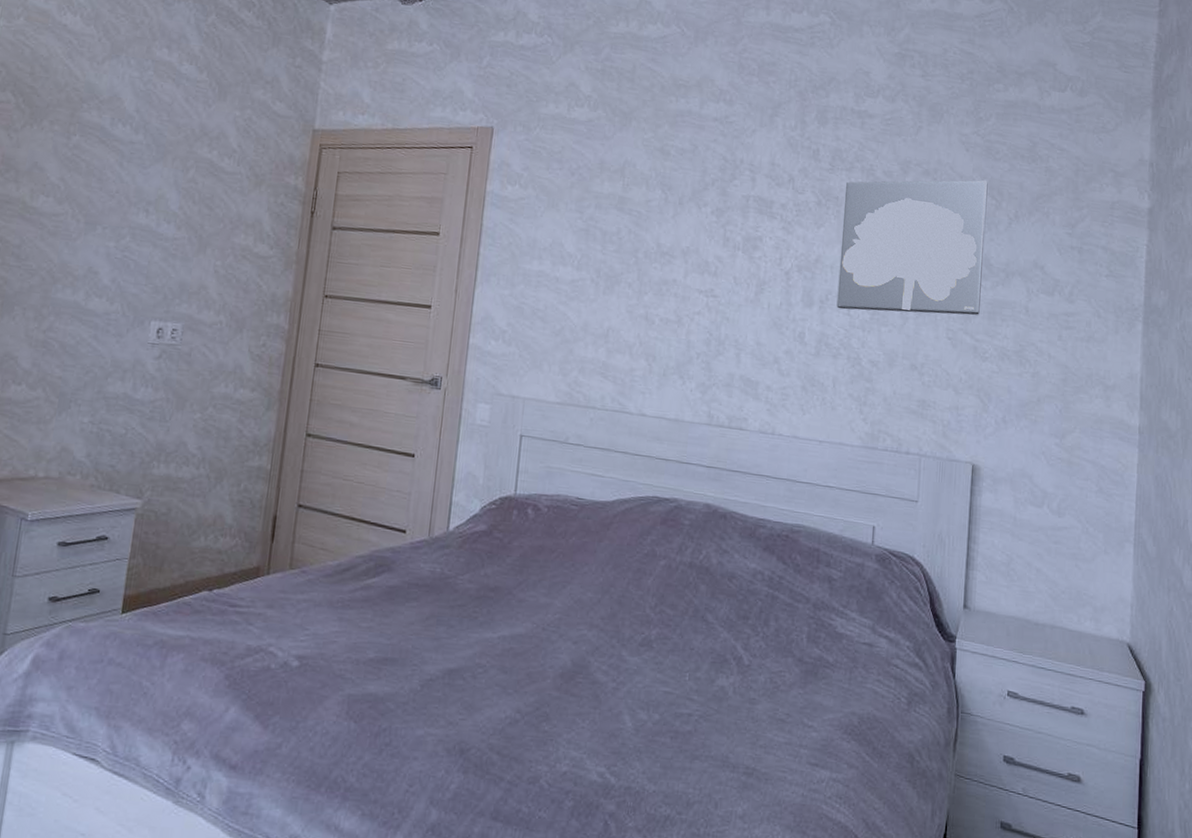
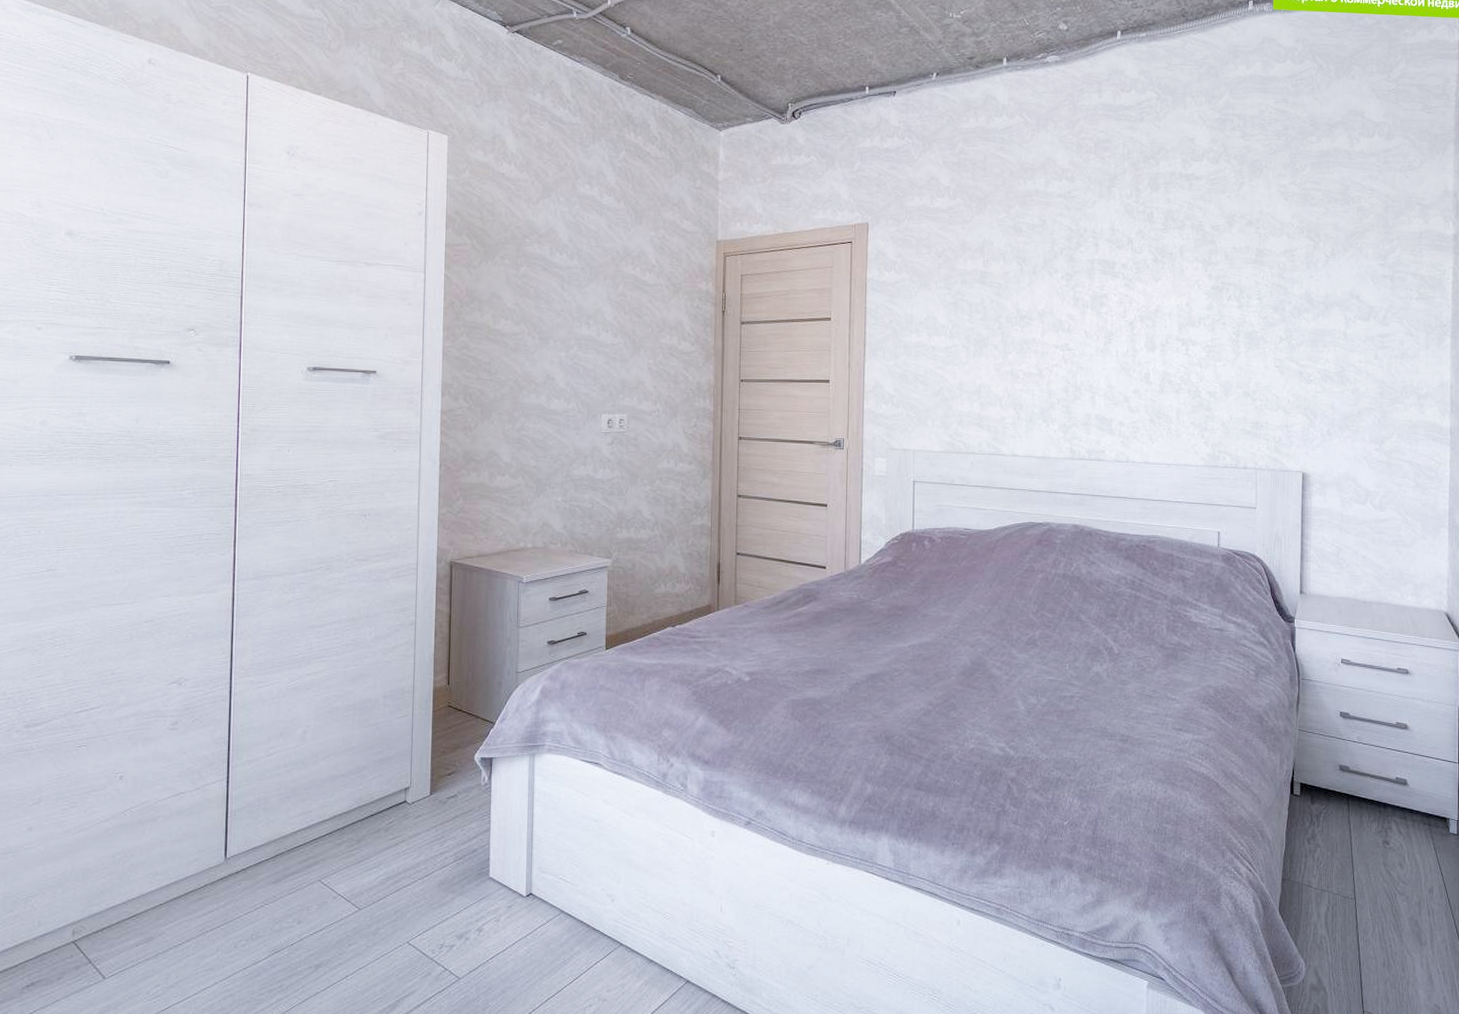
wall art: present [836,179,988,316] -> none [1176,224,1306,350]

